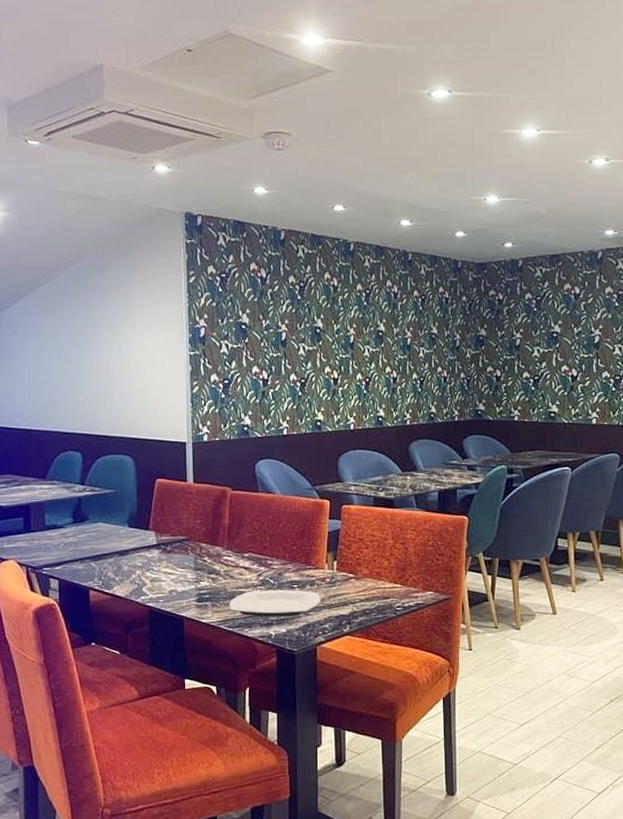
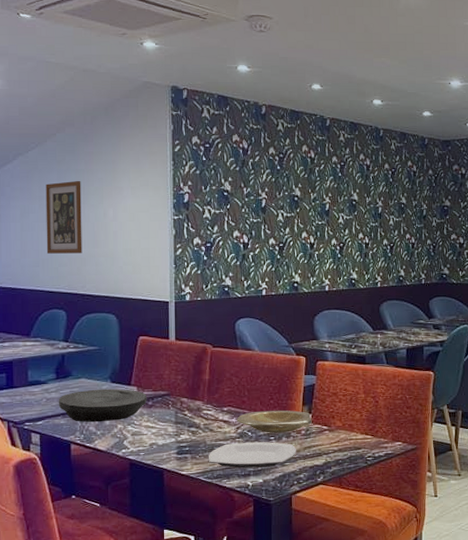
wall art: none [58,315,97,393] -> present [45,180,82,254]
plate: none [75,533,165,568] -> present [58,388,147,423]
plate: none [257,556,337,582] -> present [236,410,312,434]

